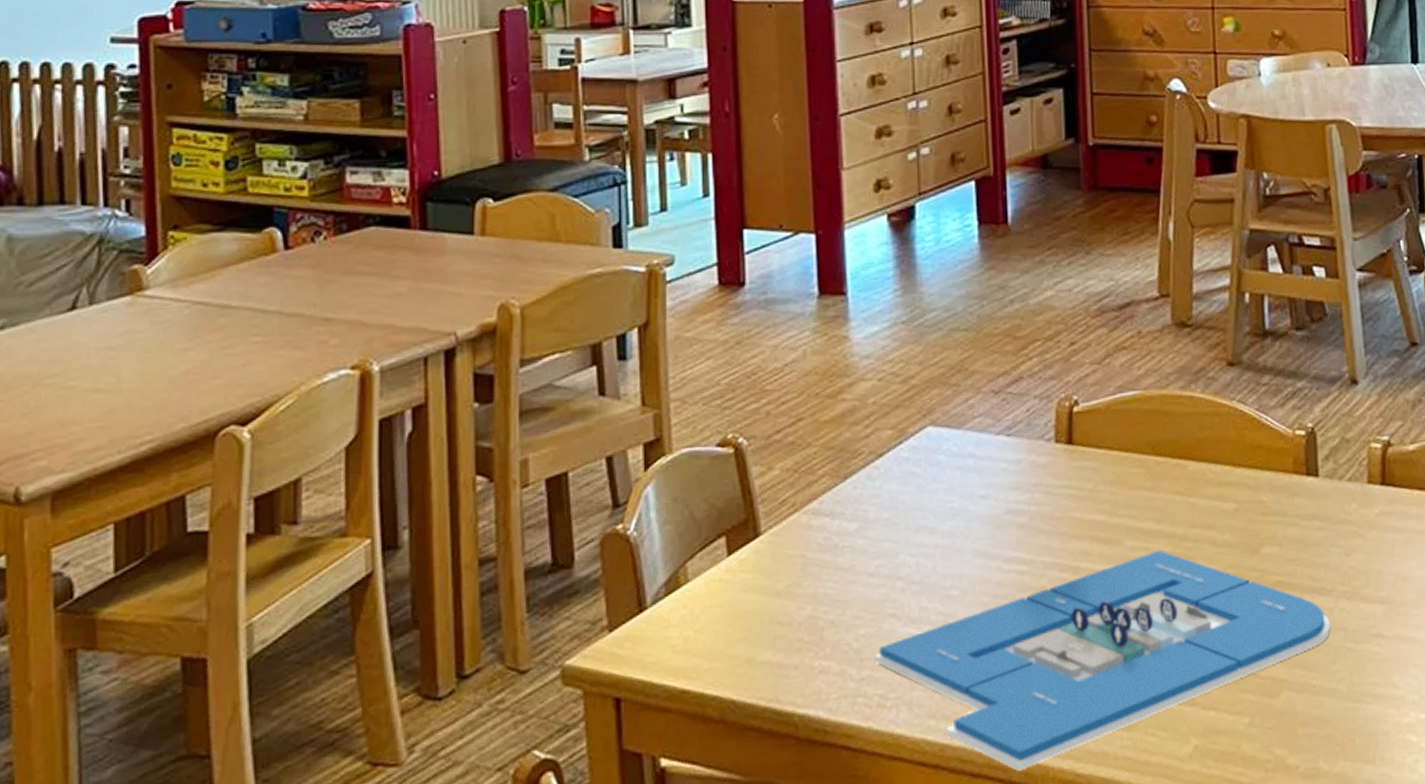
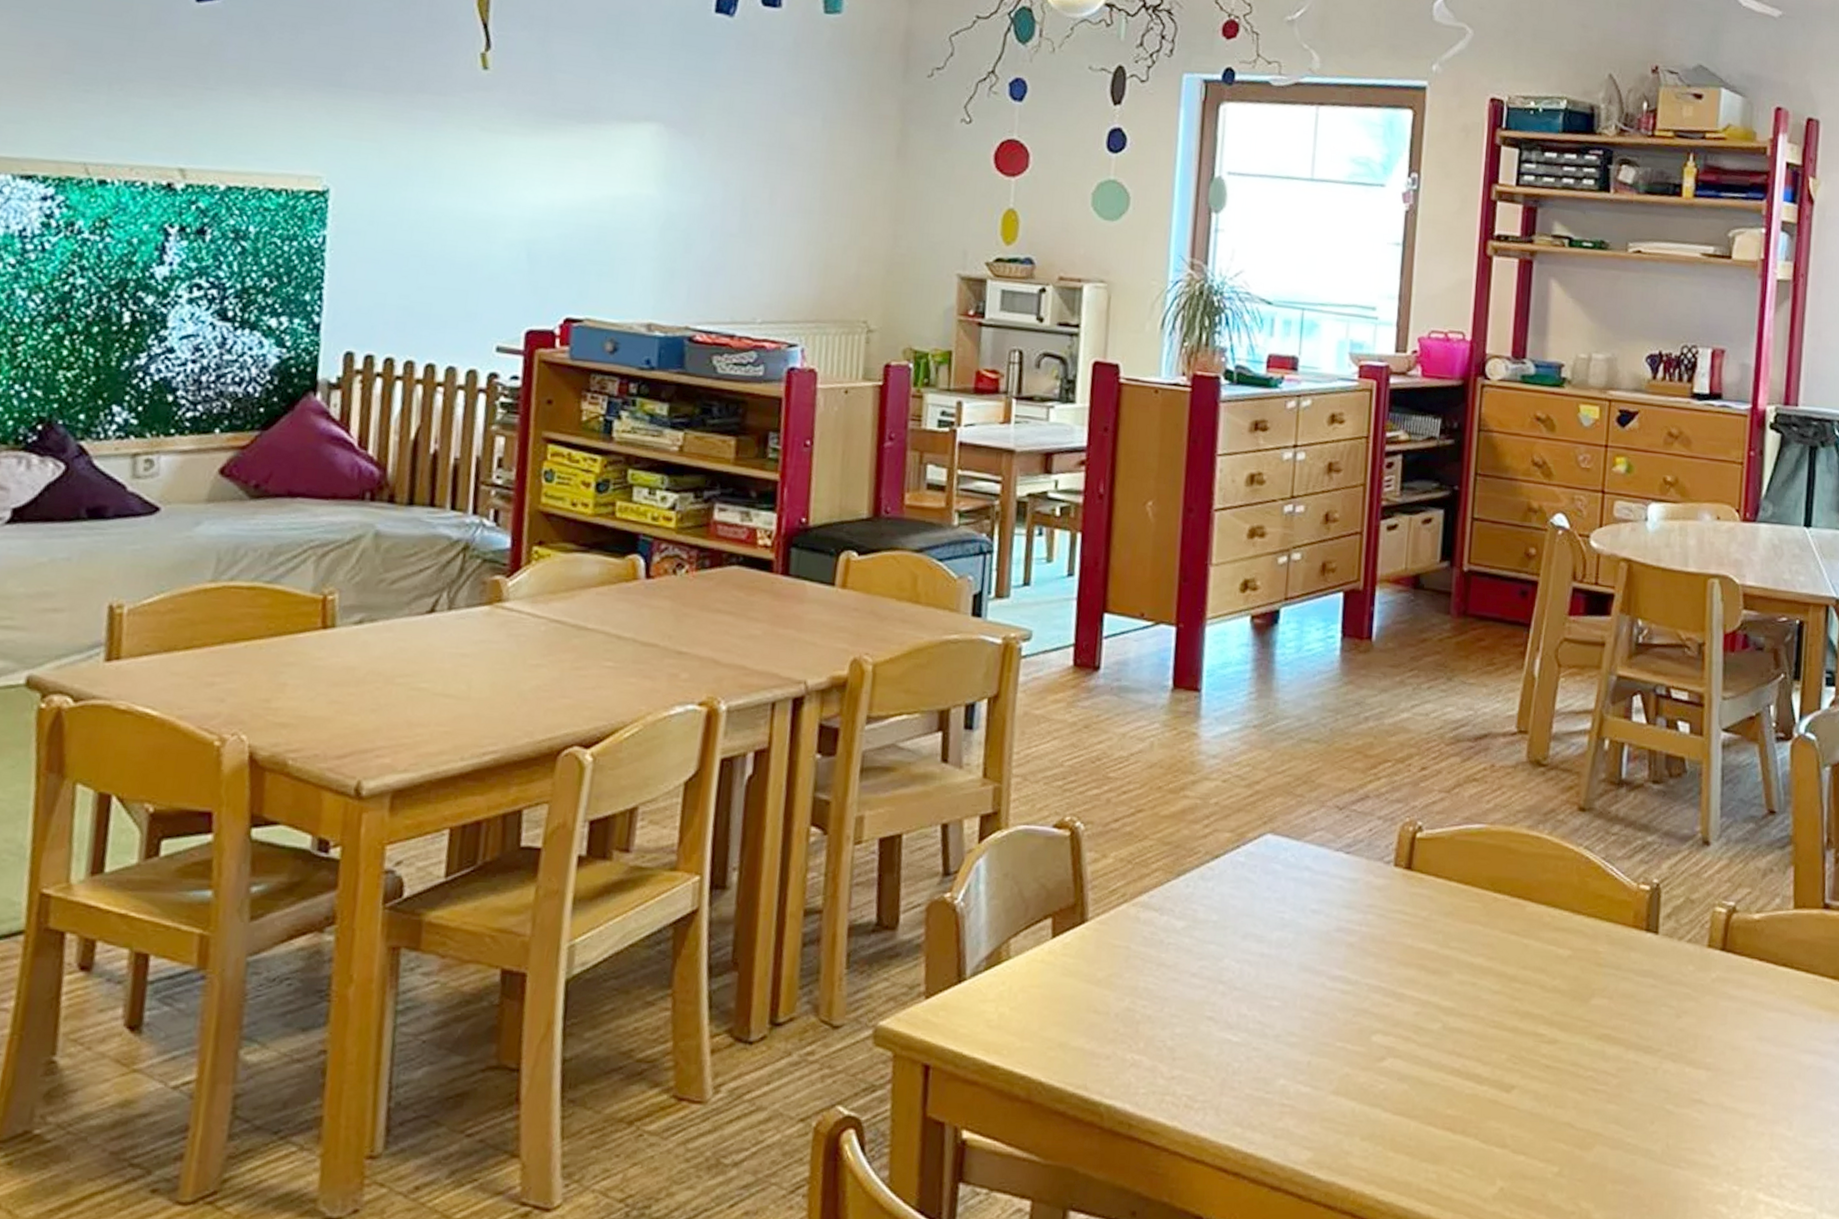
board game: present [874,550,1330,771] -> none [1187,987,1652,1190]

